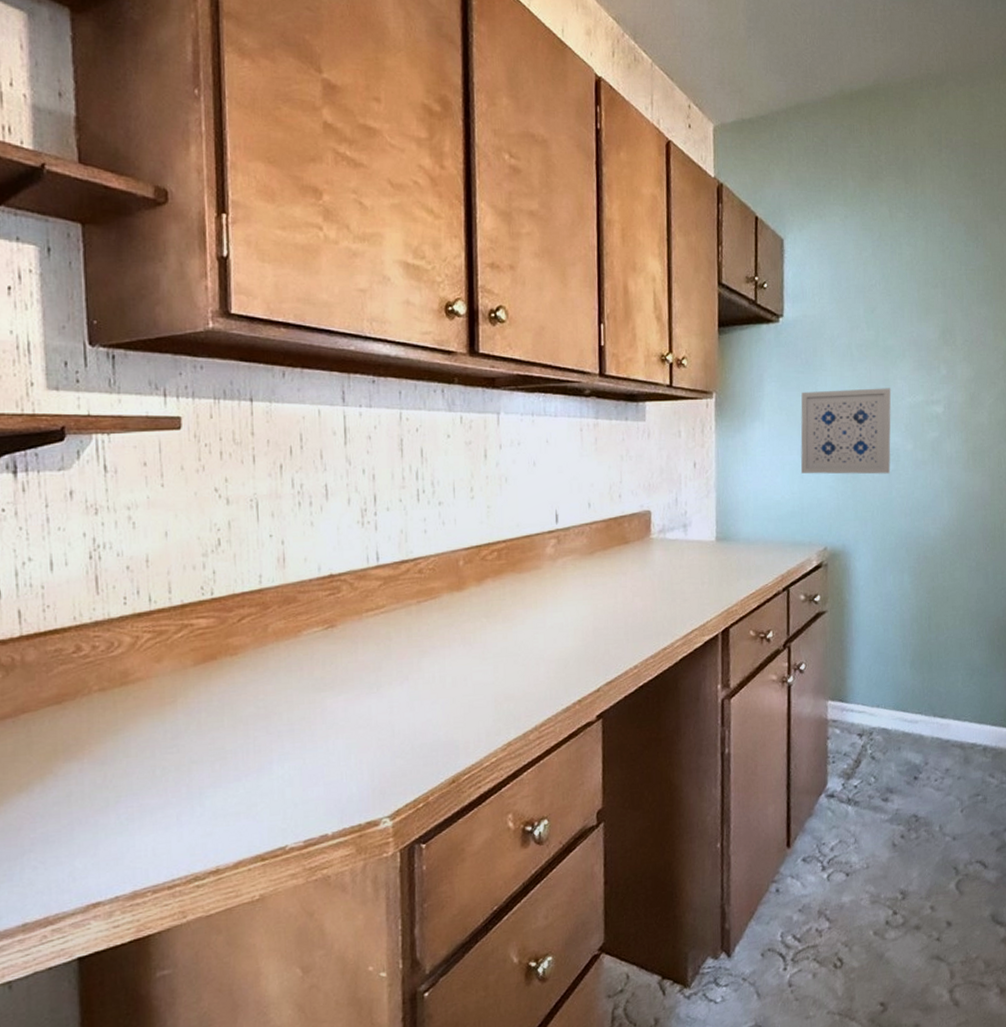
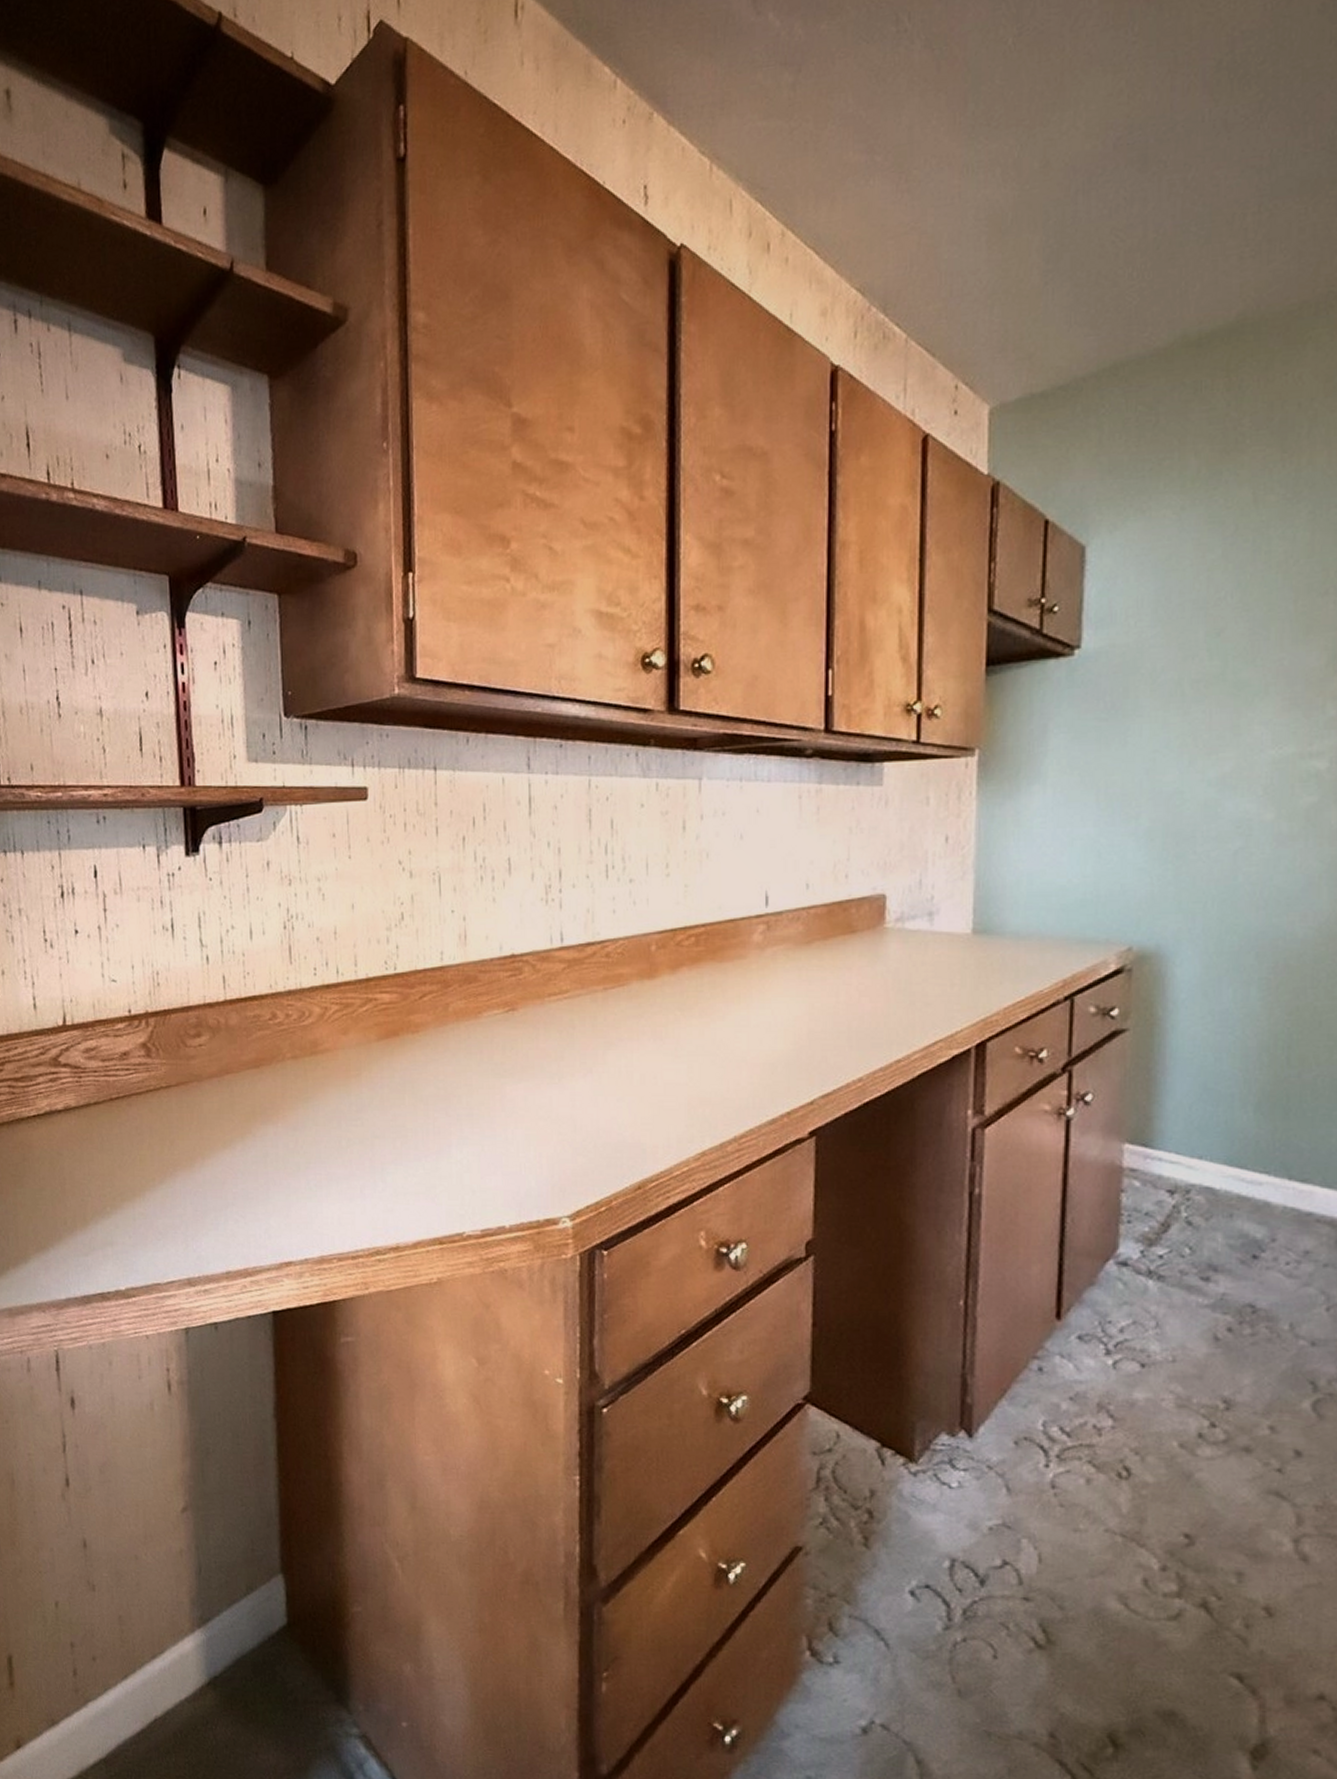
wall art: present [800,388,892,474] -> none [1097,736,1244,853]

